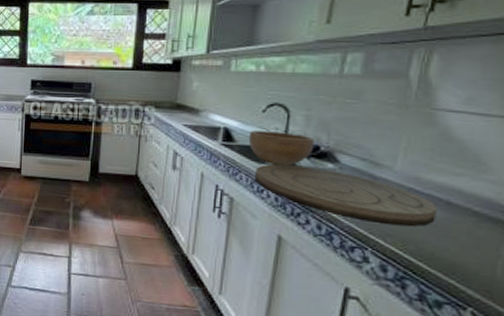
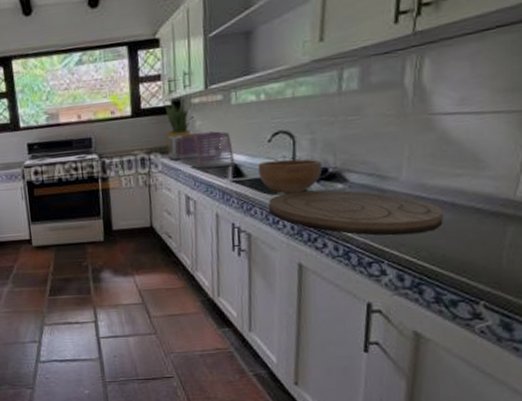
planter: none [161,59,192,109] -> present [164,99,193,154]
toaster: none [162,93,217,120] -> present [167,135,222,162]
dish rack: none [172,92,227,130] -> present [179,131,236,169]

